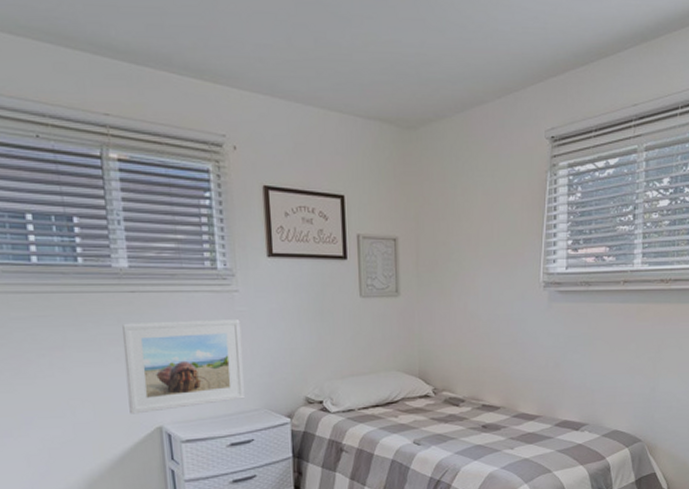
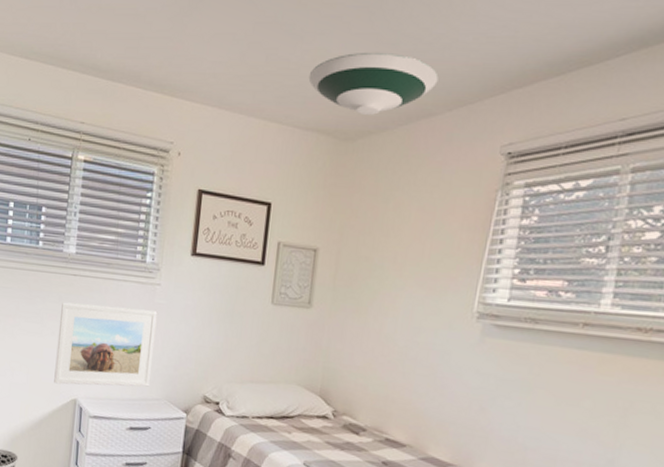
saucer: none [362,38,485,103] -> present [308,52,439,115]

